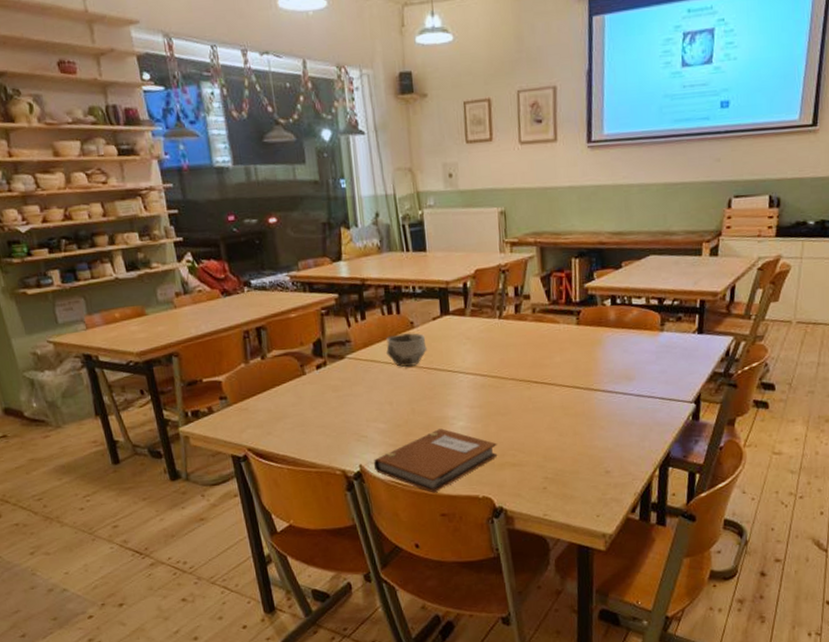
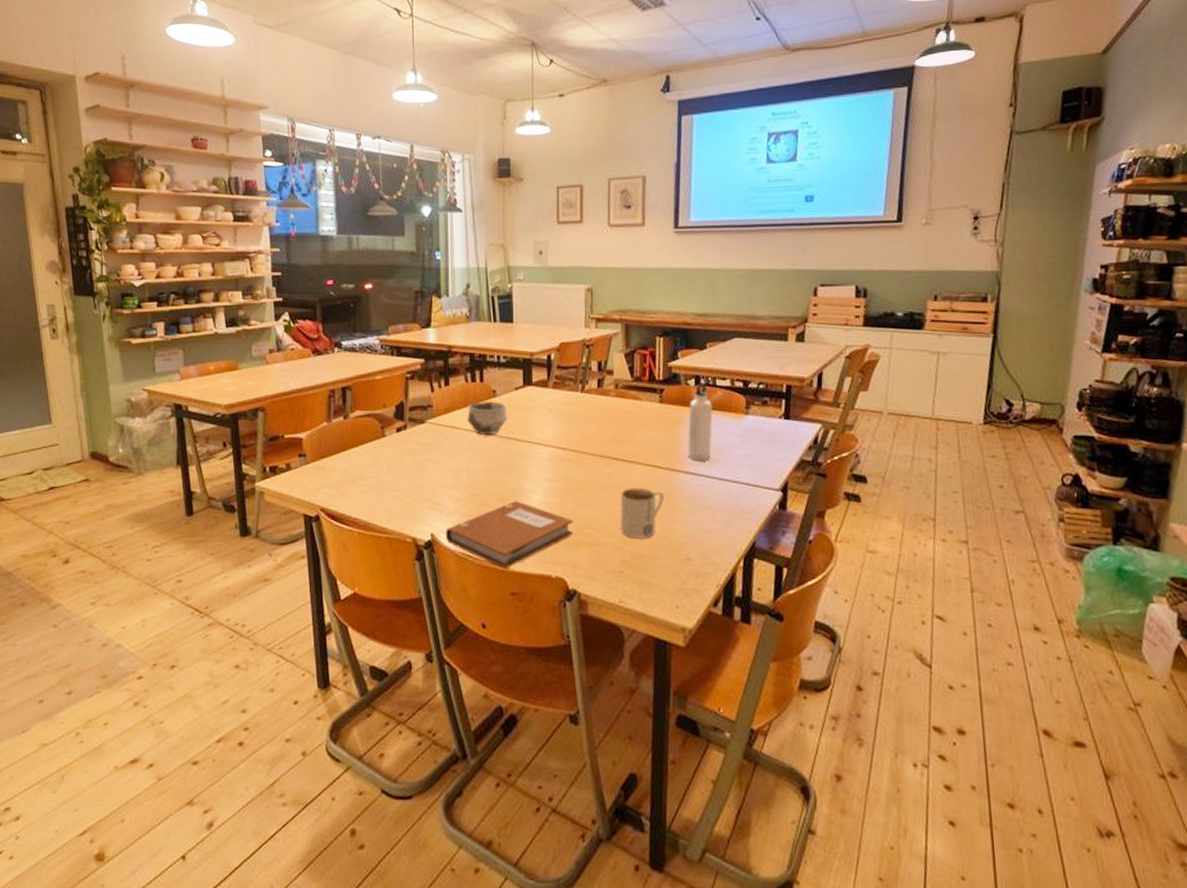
mug: none [541,408,584,456] -> present [620,487,665,539]
water bottle: none [605,302,629,380] -> present [687,383,713,462]

